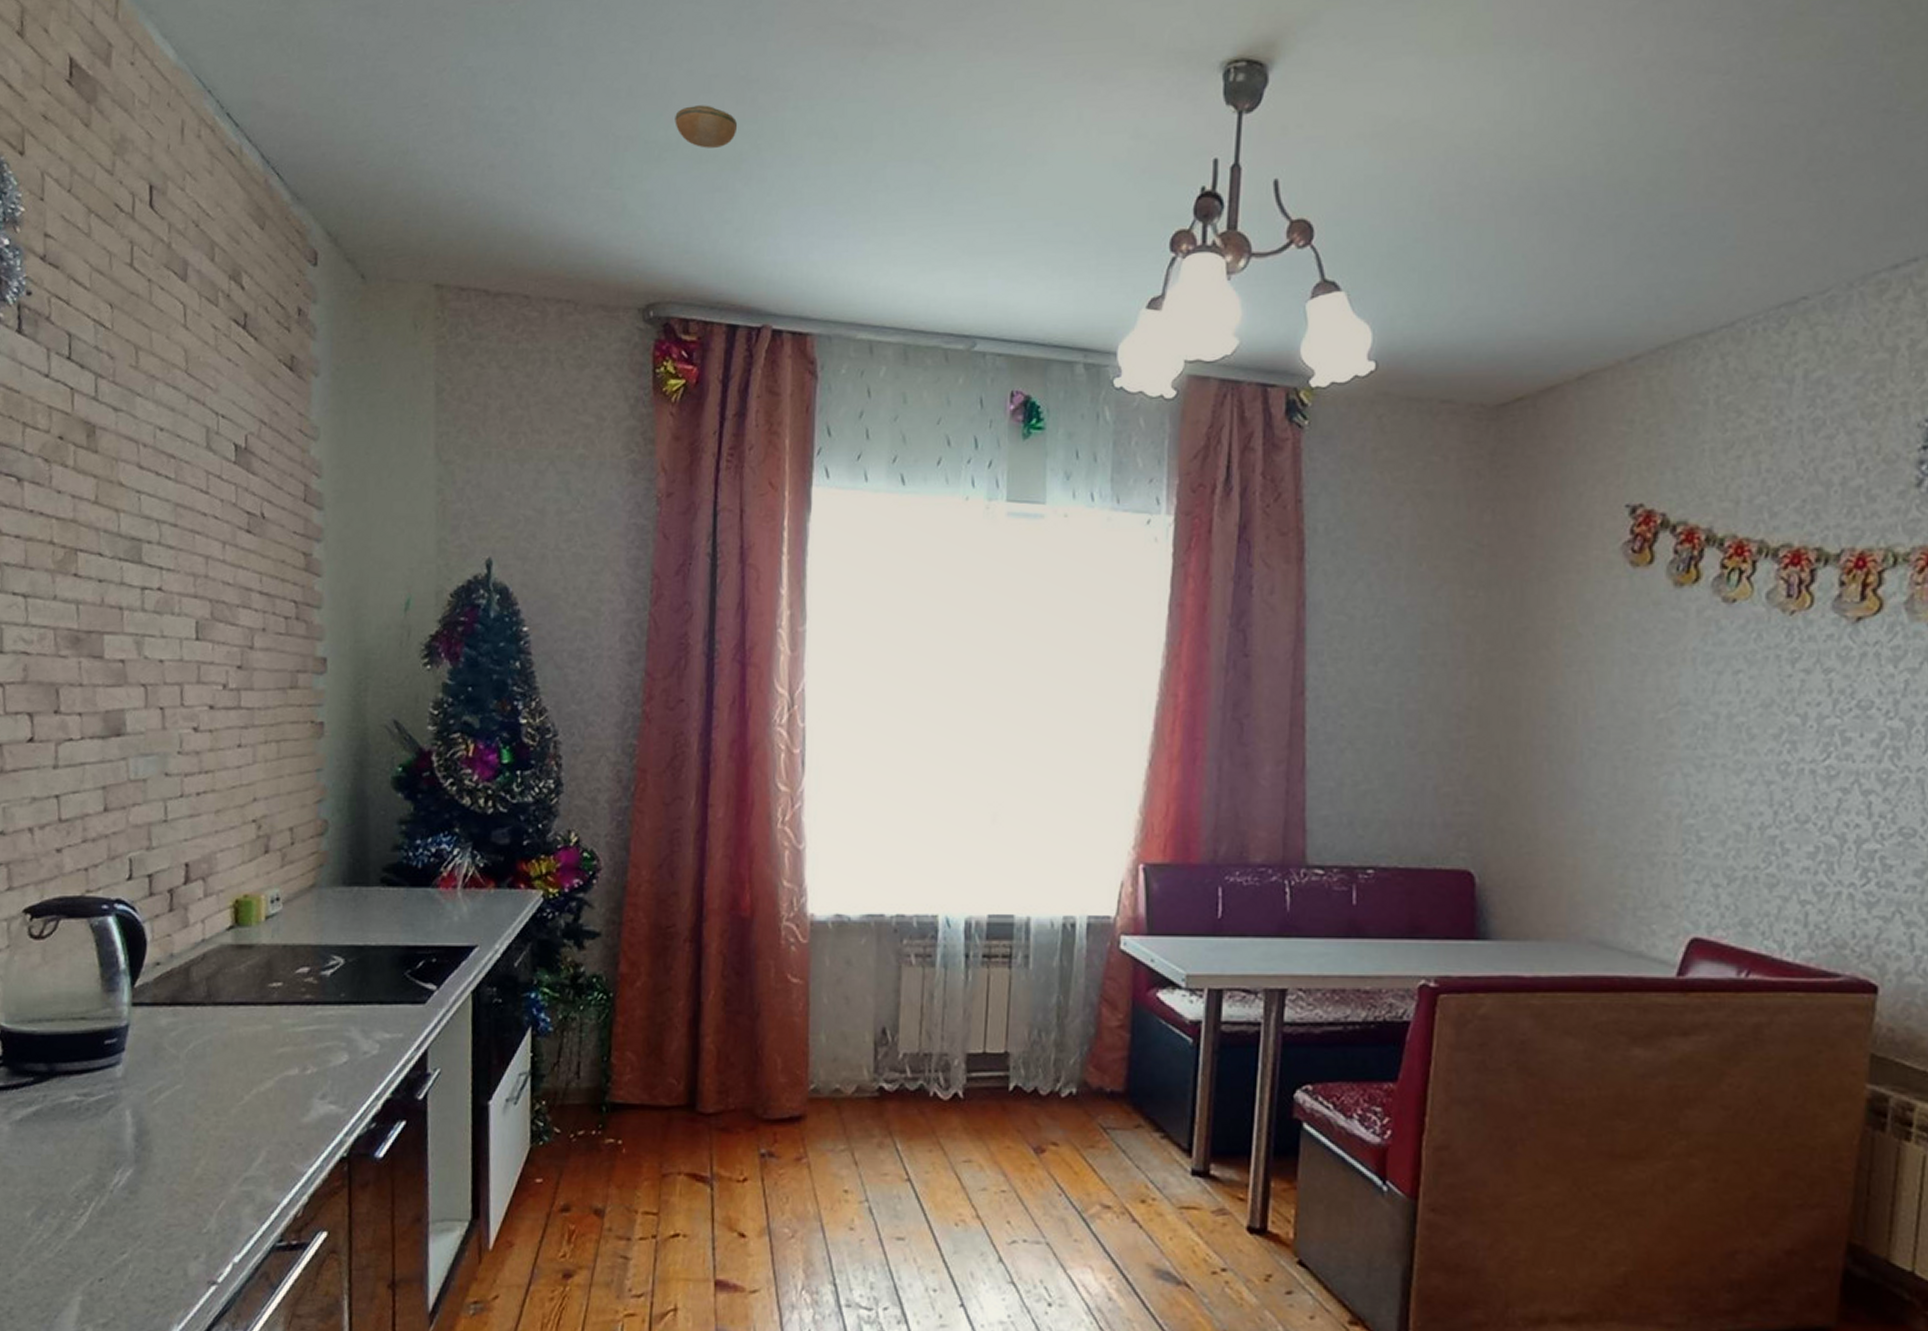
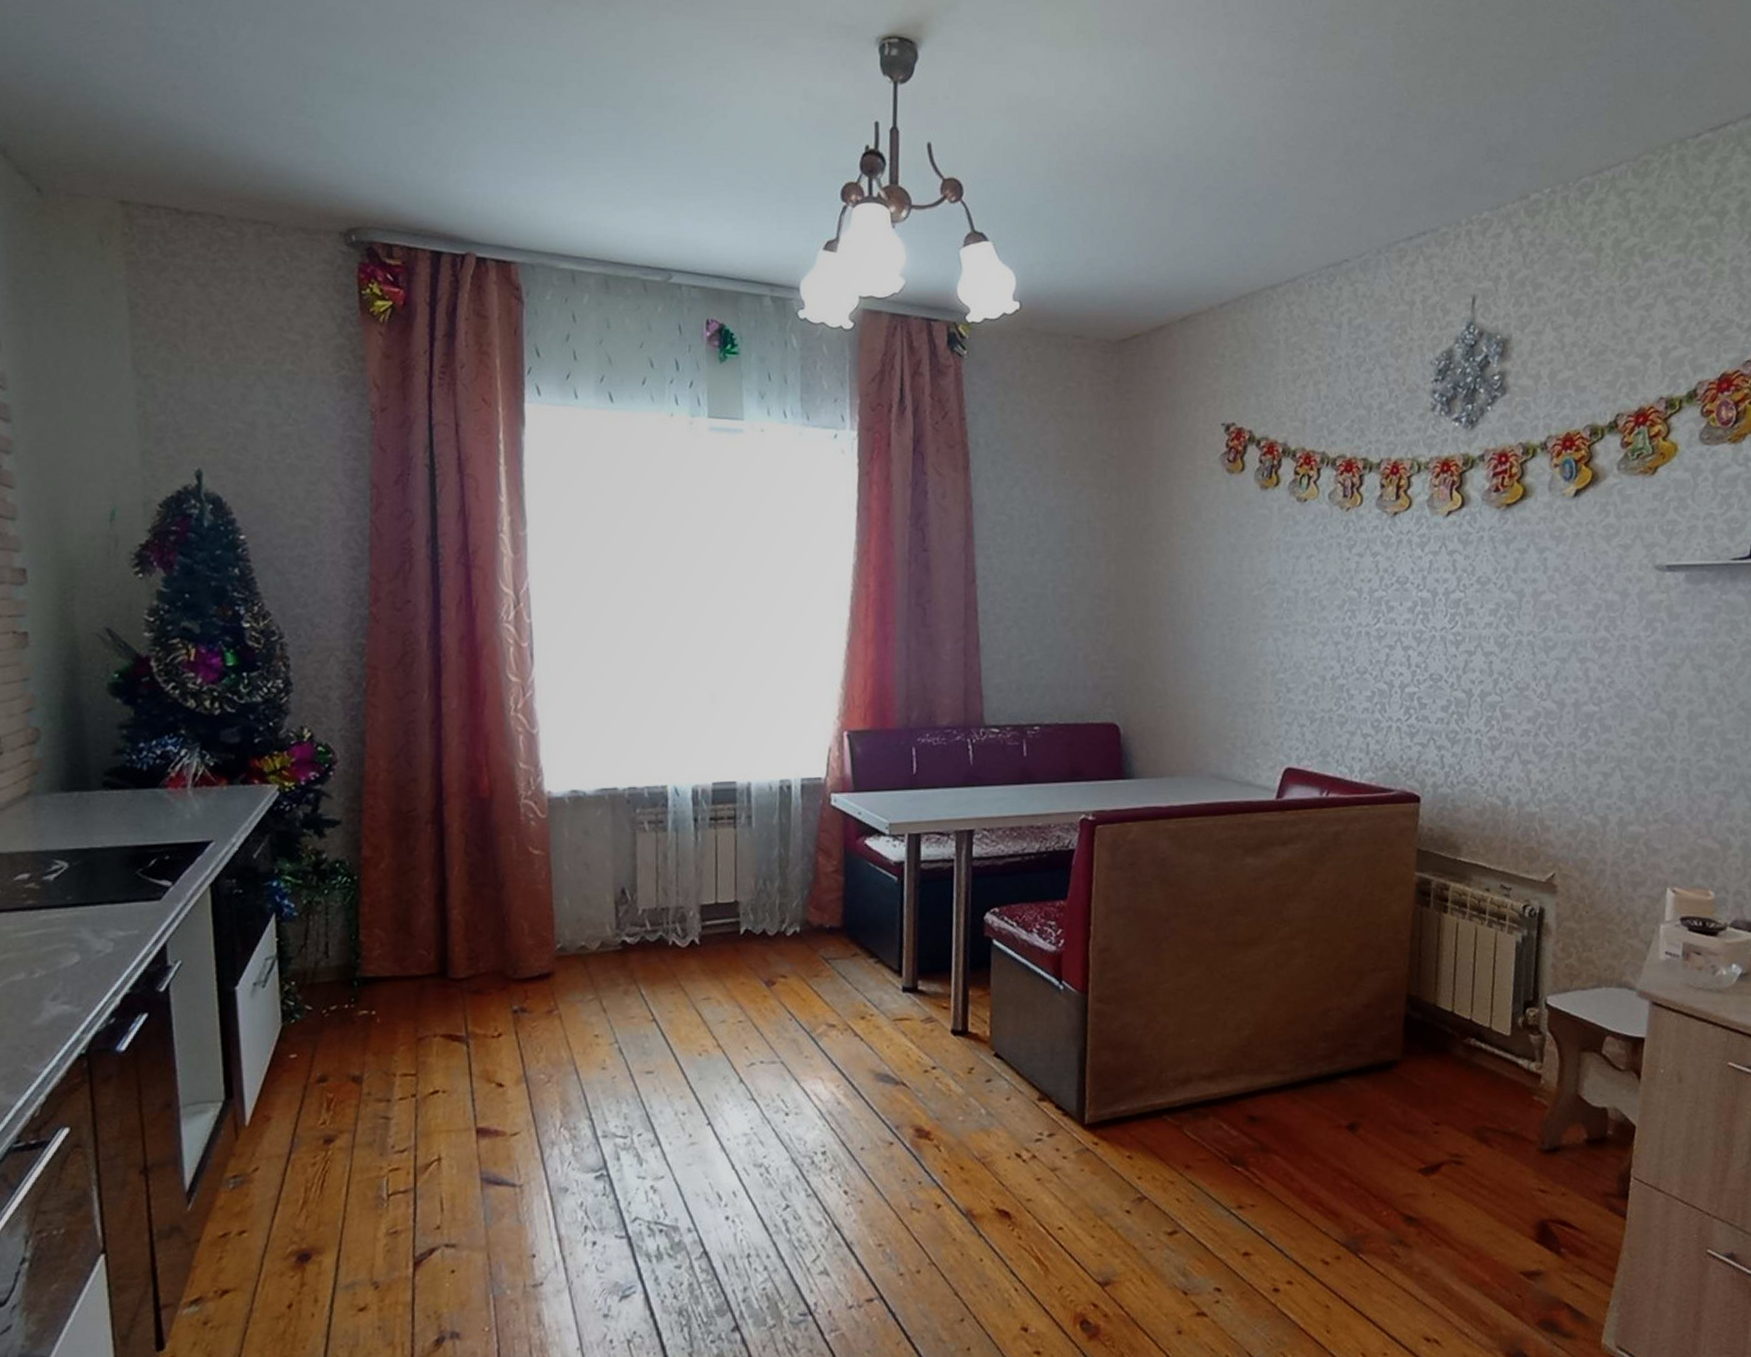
smoke detector: present [675,105,738,148] -> none [365,42,430,83]

